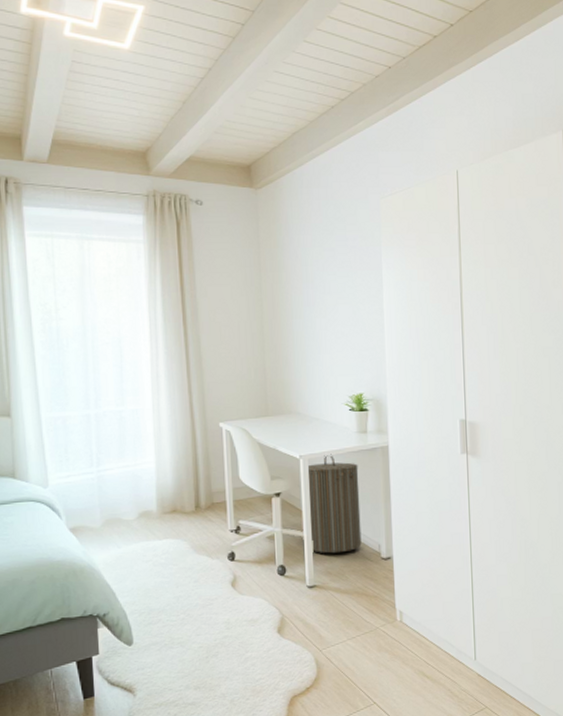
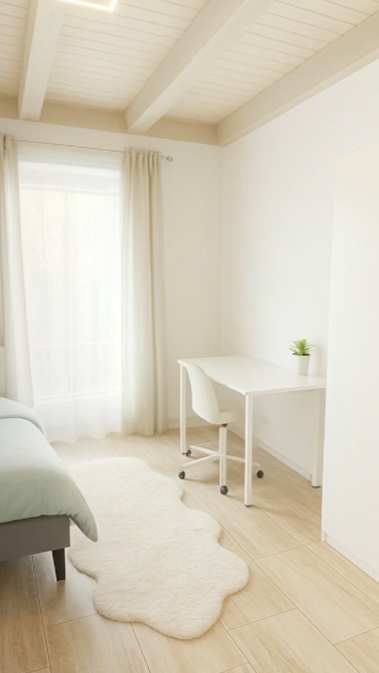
laundry hamper: present [308,454,362,554] -> none [252,392,297,479]

